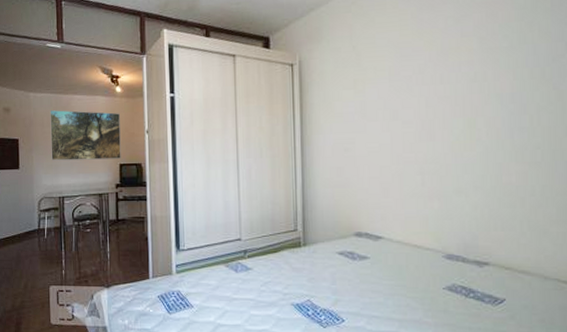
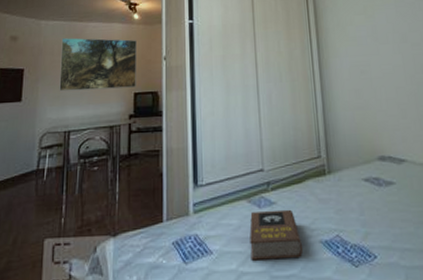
book: none [227,275,276,316] -> present [249,209,303,261]

